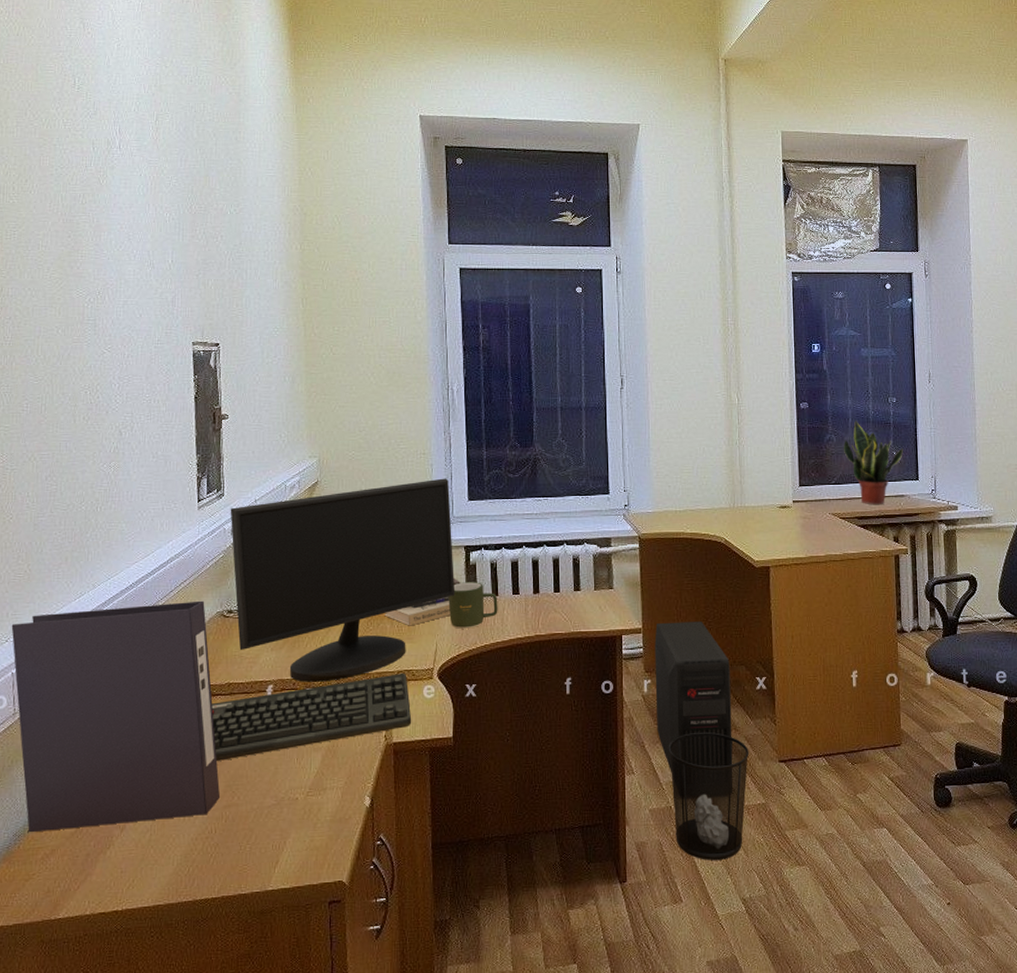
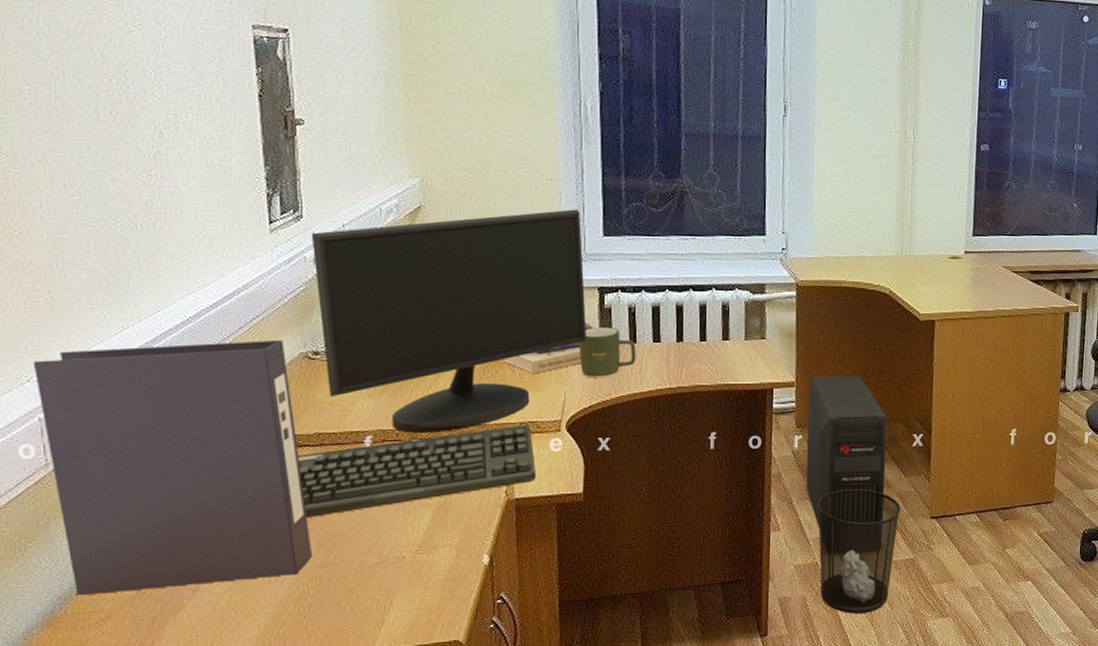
potted plant: present [844,420,903,505] -> none [1023,166,1084,260]

